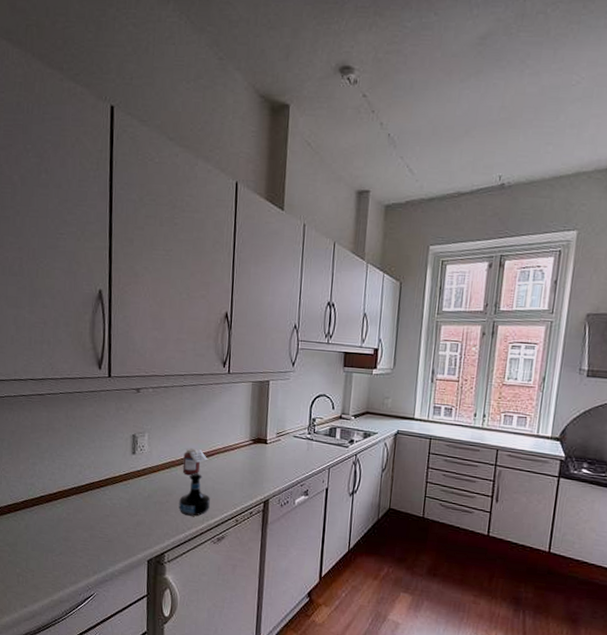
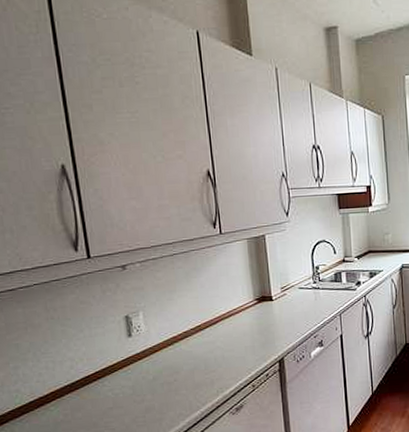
tequila bottle: present [179,473,210,517] -> none [188,344,222,391]
jar: present [182,447,208,476] -> none [185,318,213,349]

